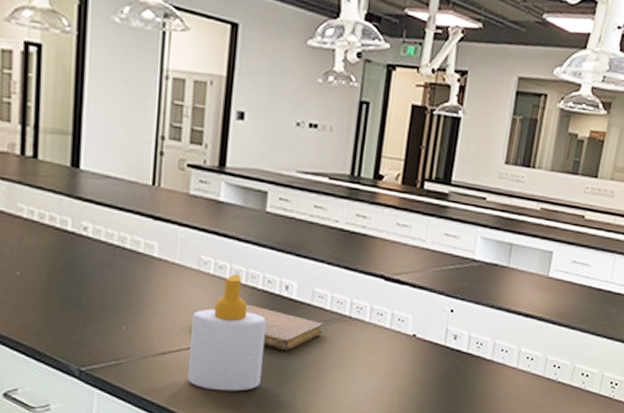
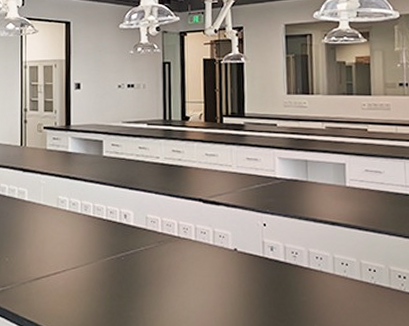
soap bottle: present [187,274,267,391] -> none [56,209,114,309]
notebook: present [245,304,323,351] -> none [95,232,158,271]

